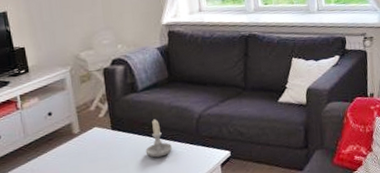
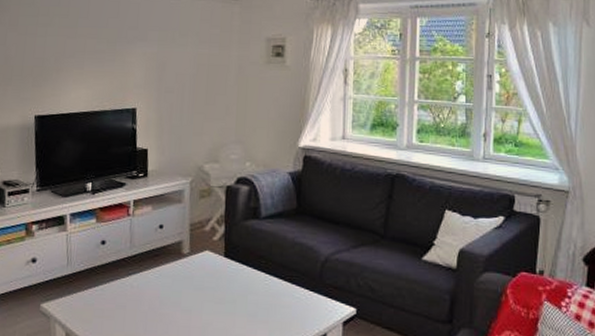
candle: present [145,119,173,158] -> none [258,253,290,300]

